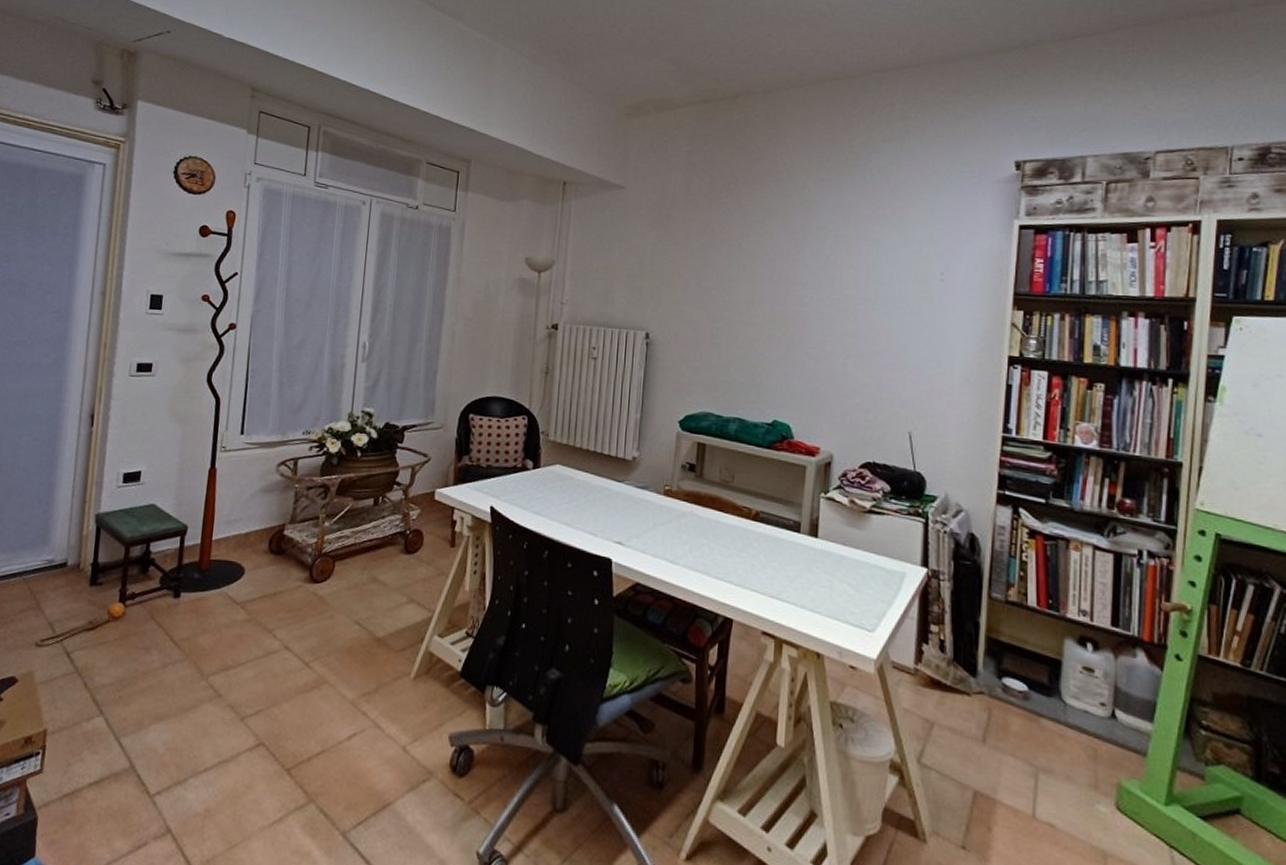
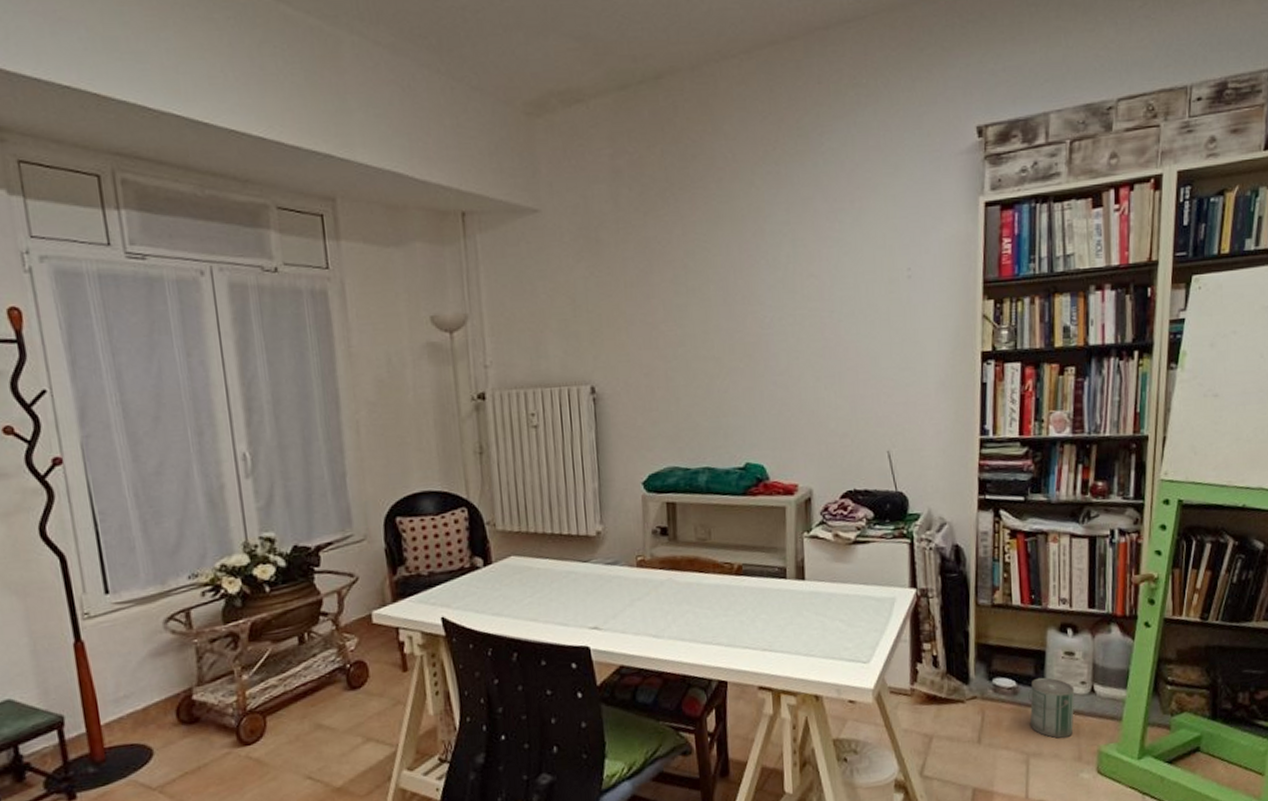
paint can: none [1040,687,1093,761] -> present [1028,677,1075,739]

